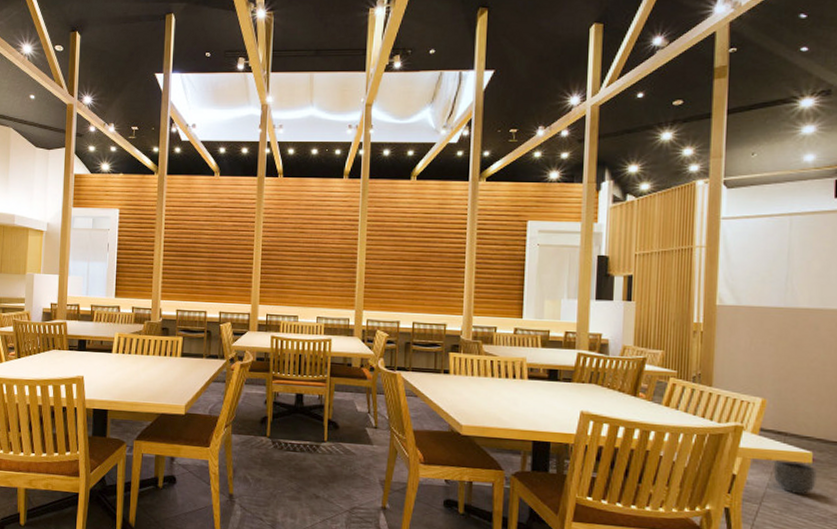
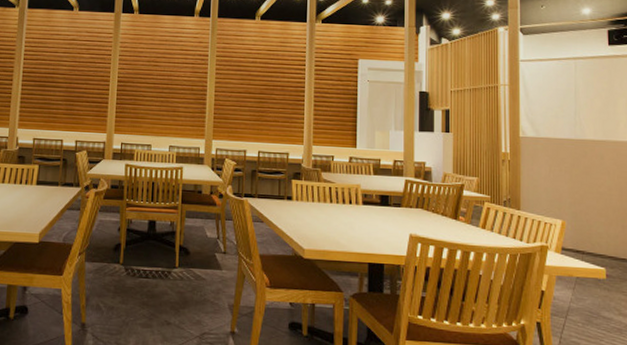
planter: present [772,459,817,496] -> none [574,275,611,309]

